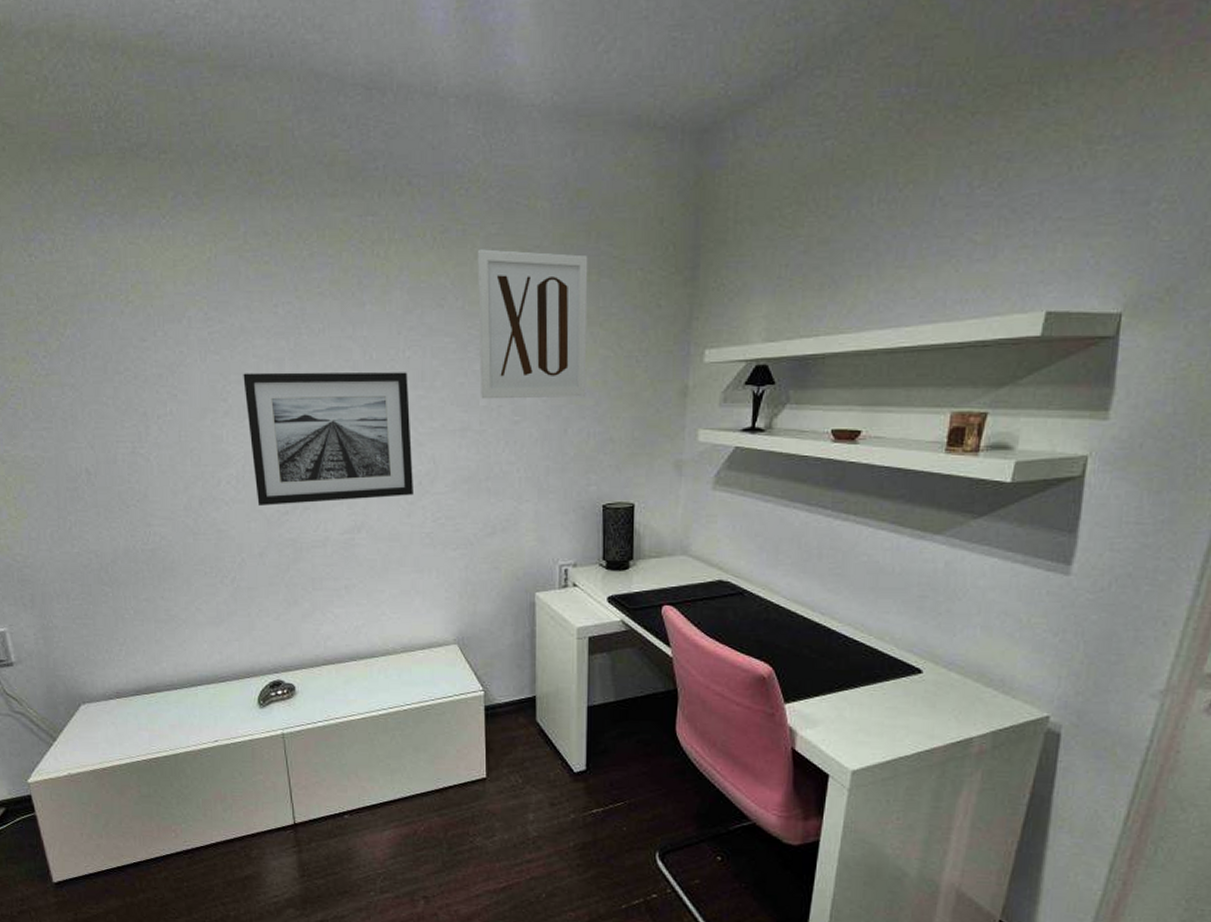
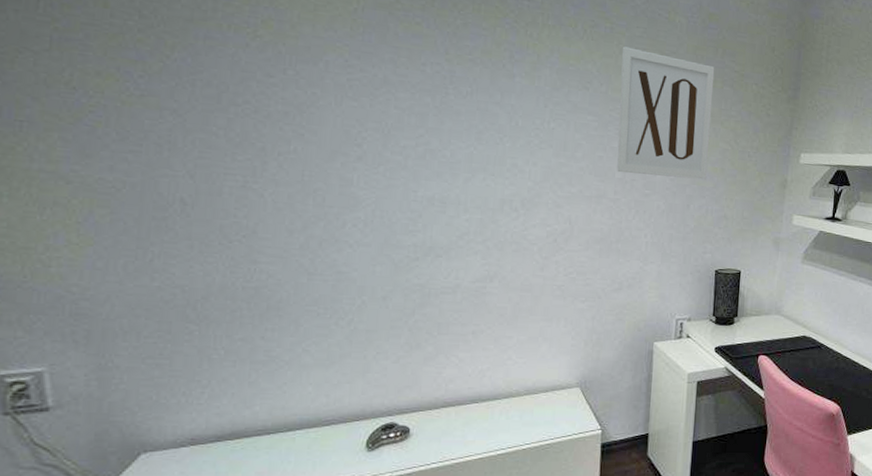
wall art: present [243,372,413,505] -> none [381,122,551,252]

